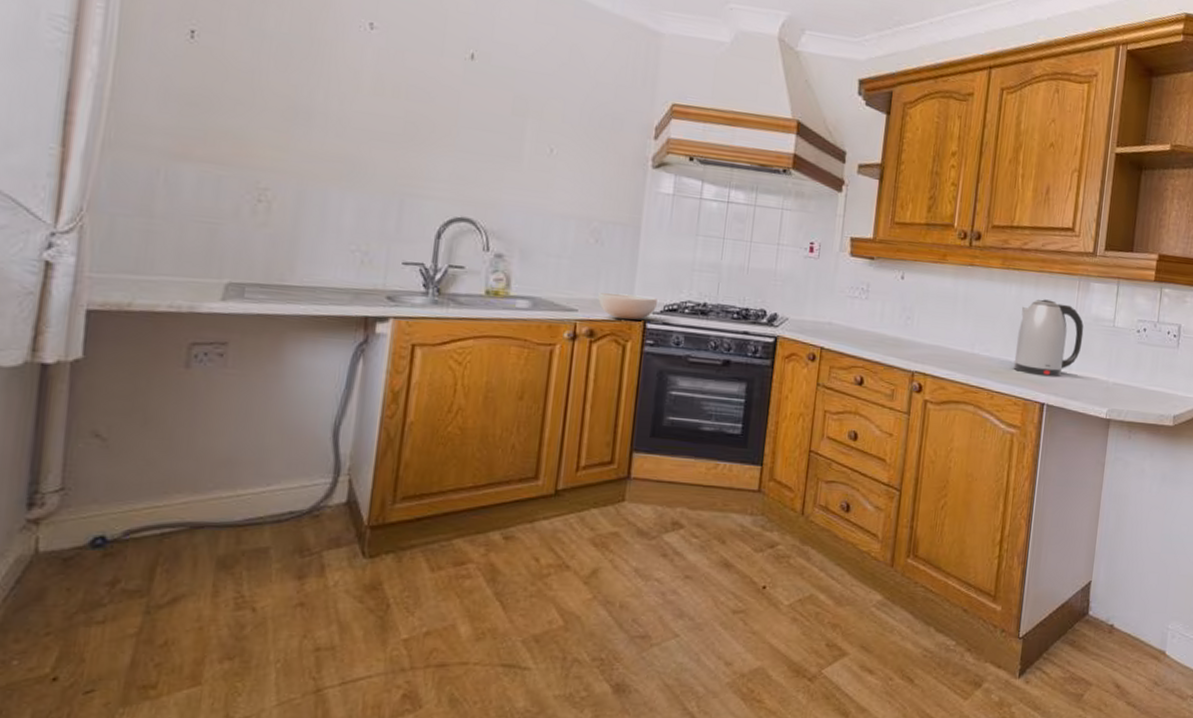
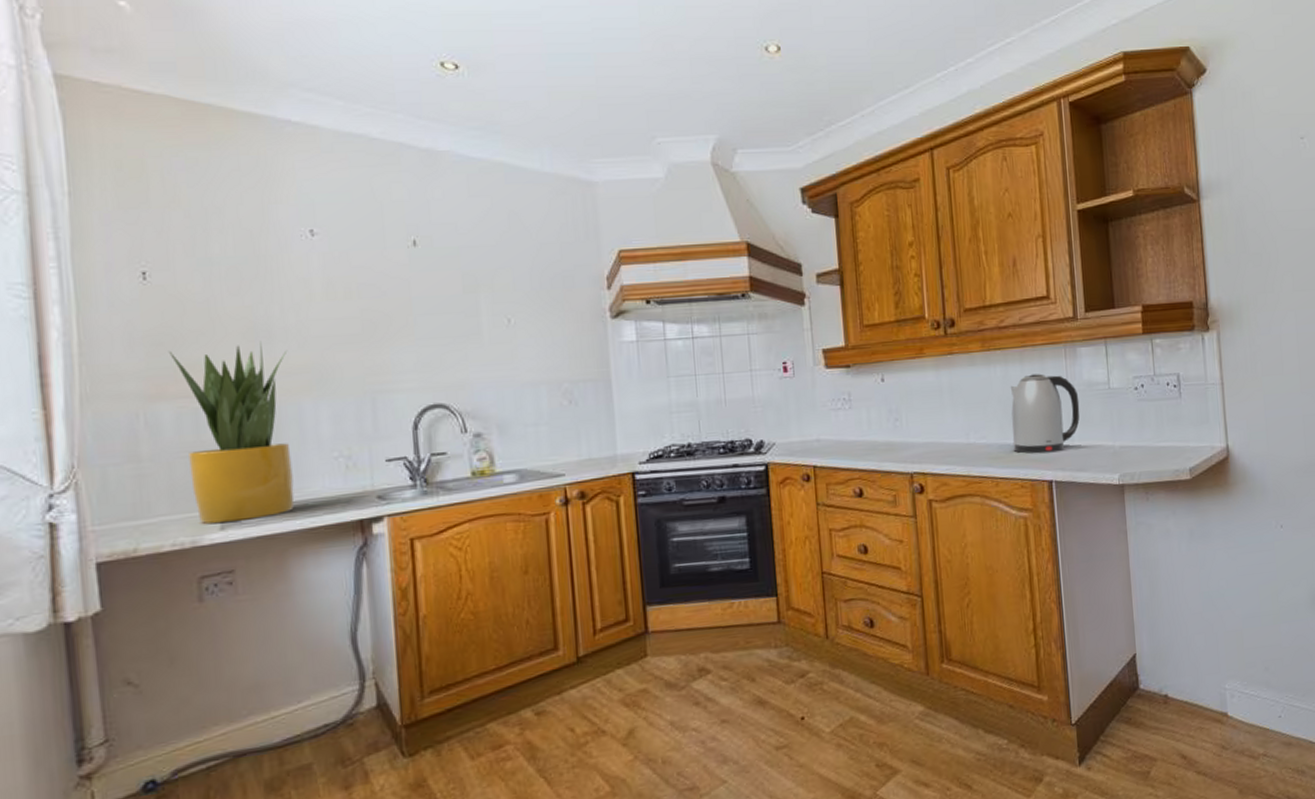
planter: none [200,115,323,296] -> present [168,342,295,524]
bowl: present [598,293,657,320] -> none [582,447,642,476]

